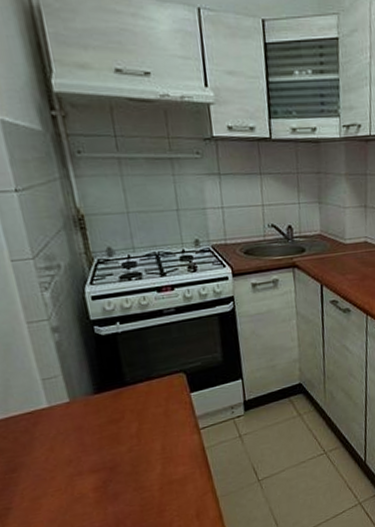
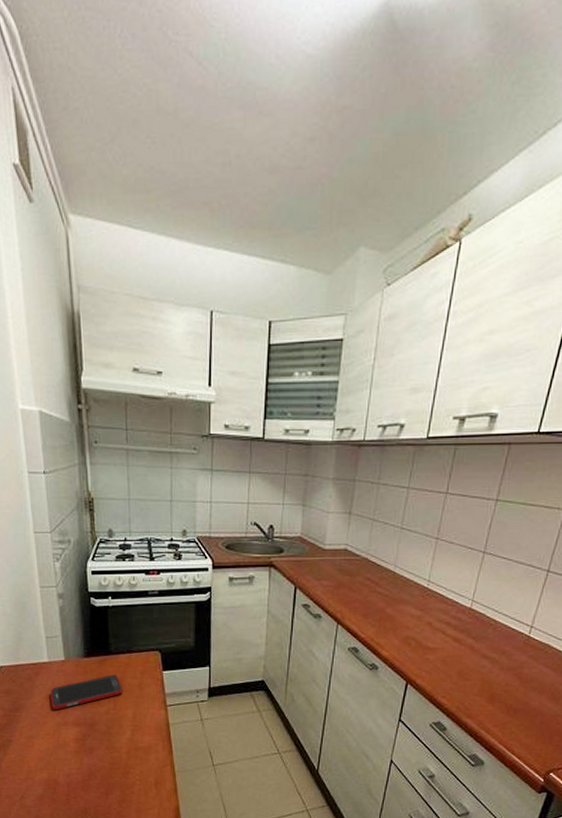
cell phone: none [54,406,148,461] -> present [50,674,124,710]

